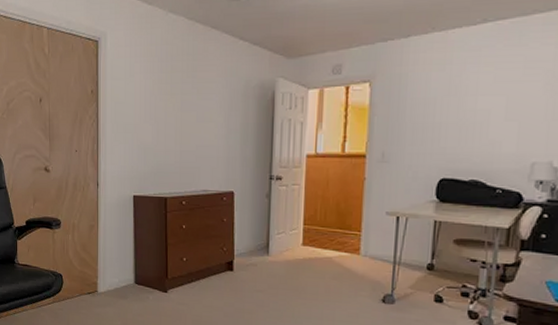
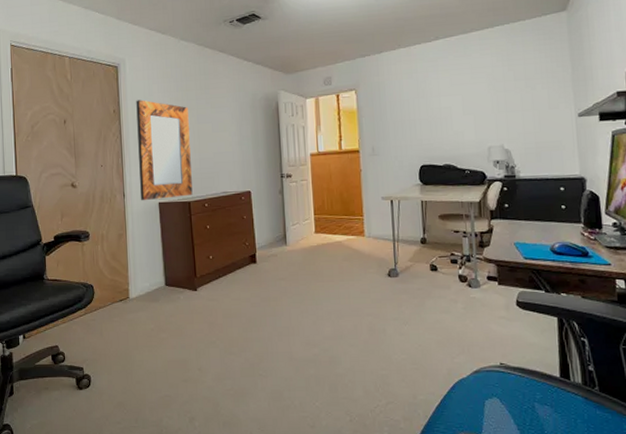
home mirror: none [115,80,172,193] -> present [136,100,193,201]

